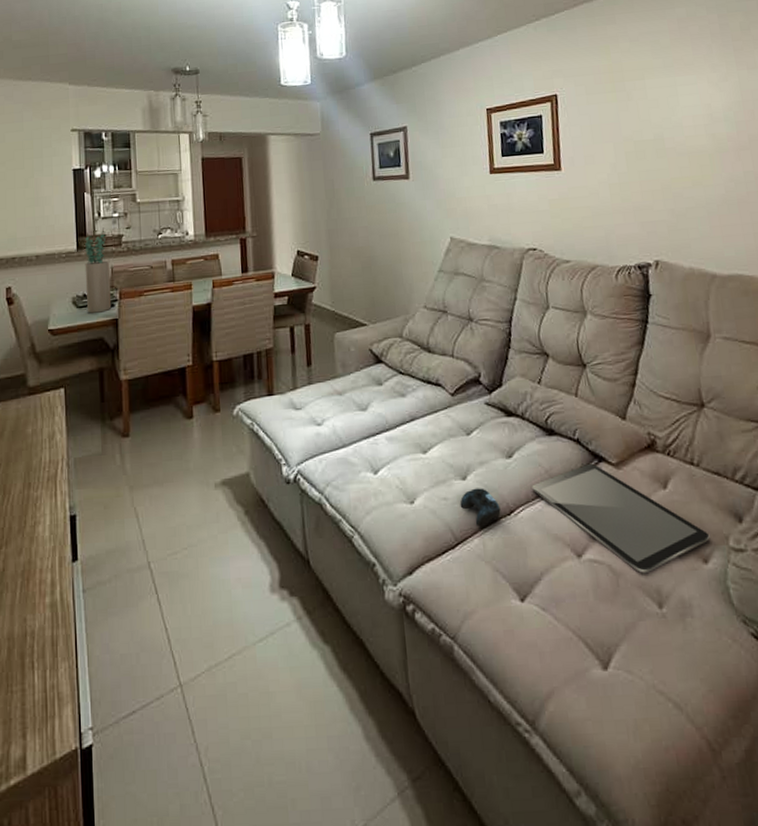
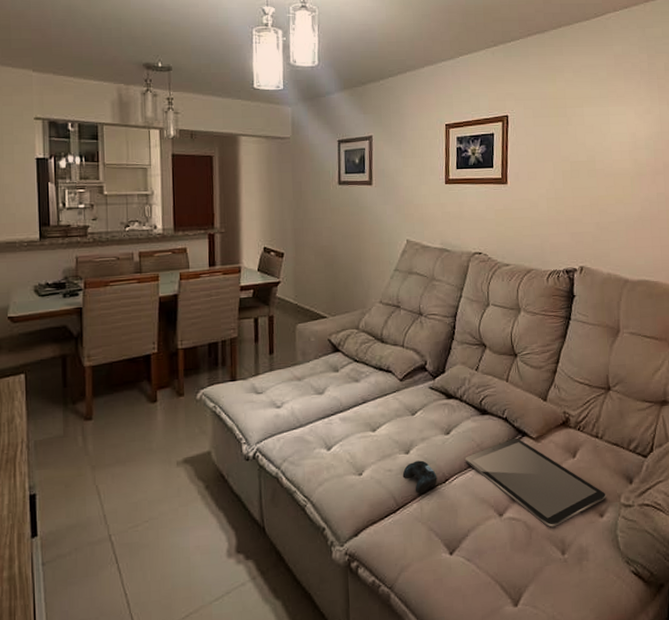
vase: present [85,227,112,313] -> none [48,218,76,302]

